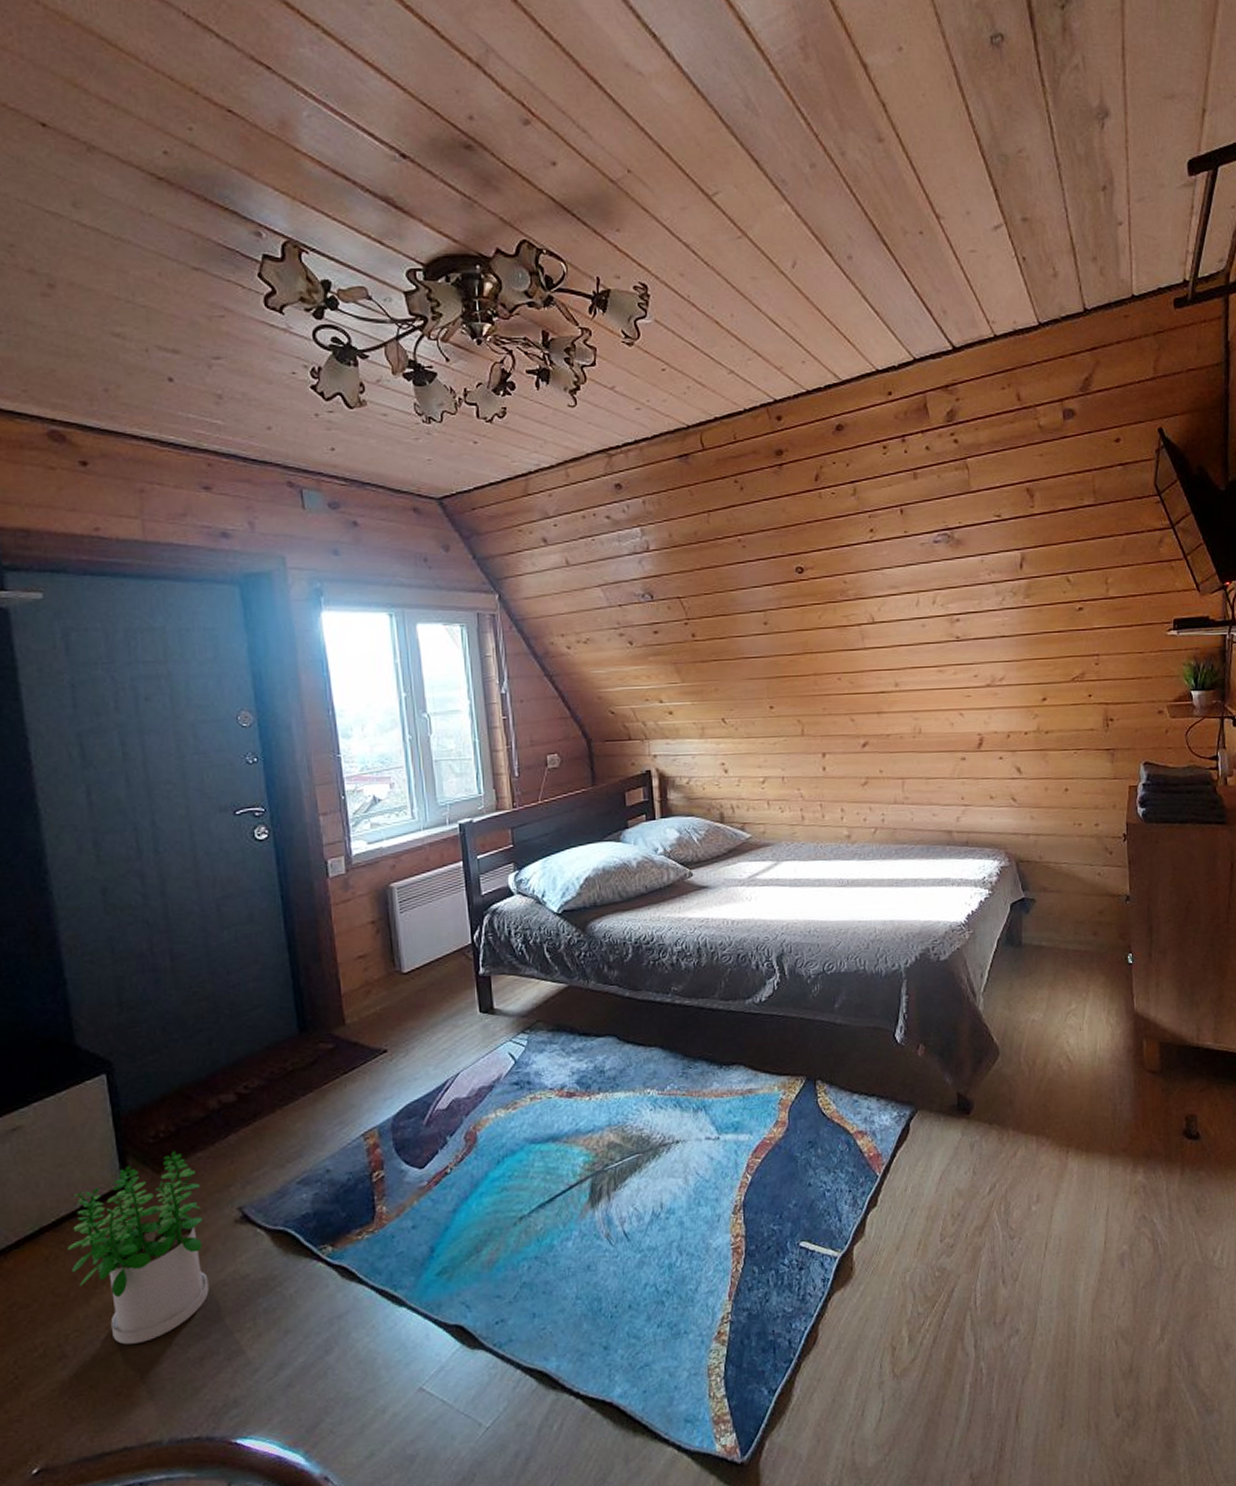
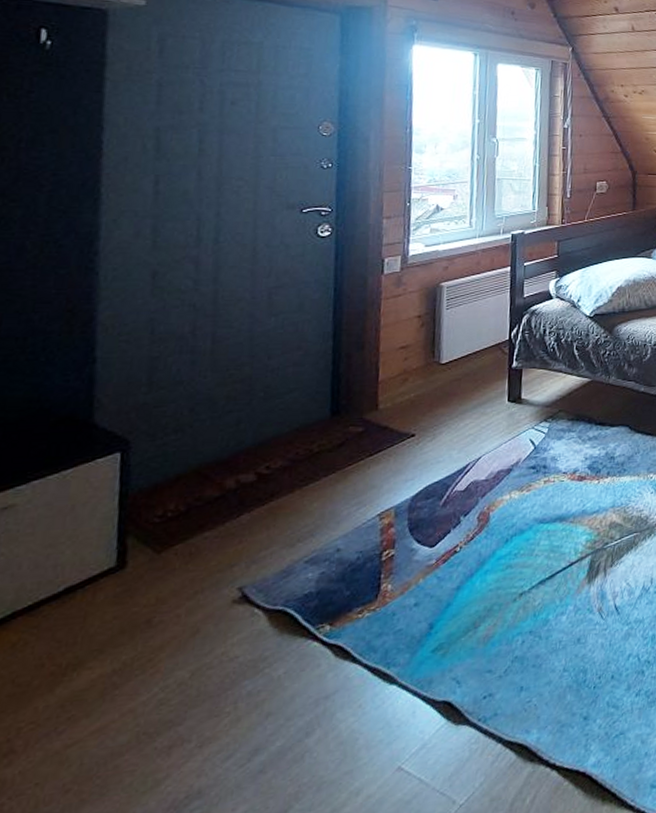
potted plant: present [67,1151,209,1345] -> none [40,531,202,736]

